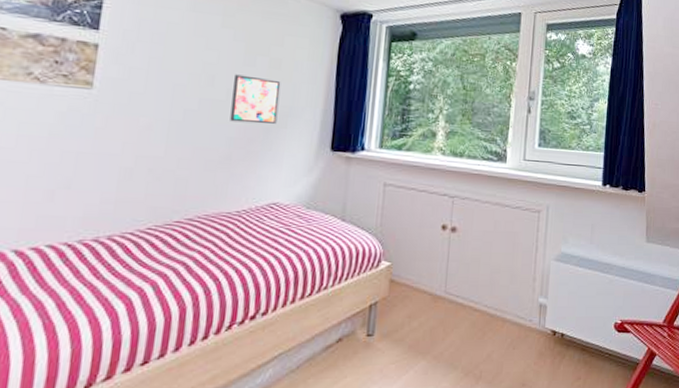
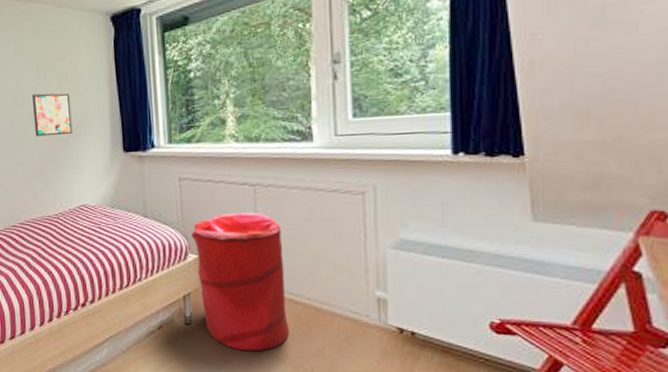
laundry hamper: none [388,221,471,361] -> present [192,212,290,352]

